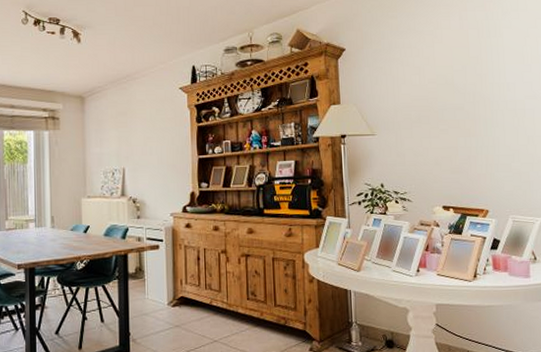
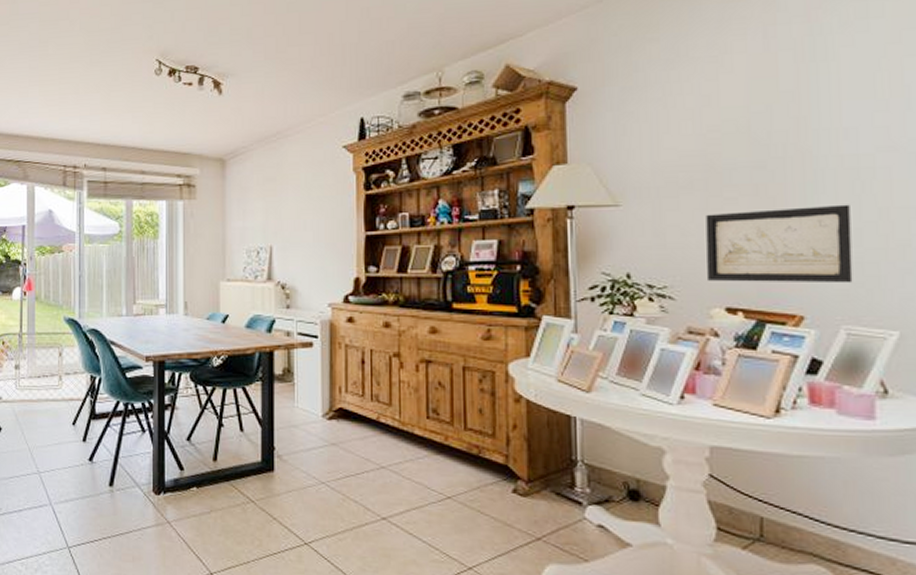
wall art: none [429,134,515,188] -> present [706,204,853,284]

